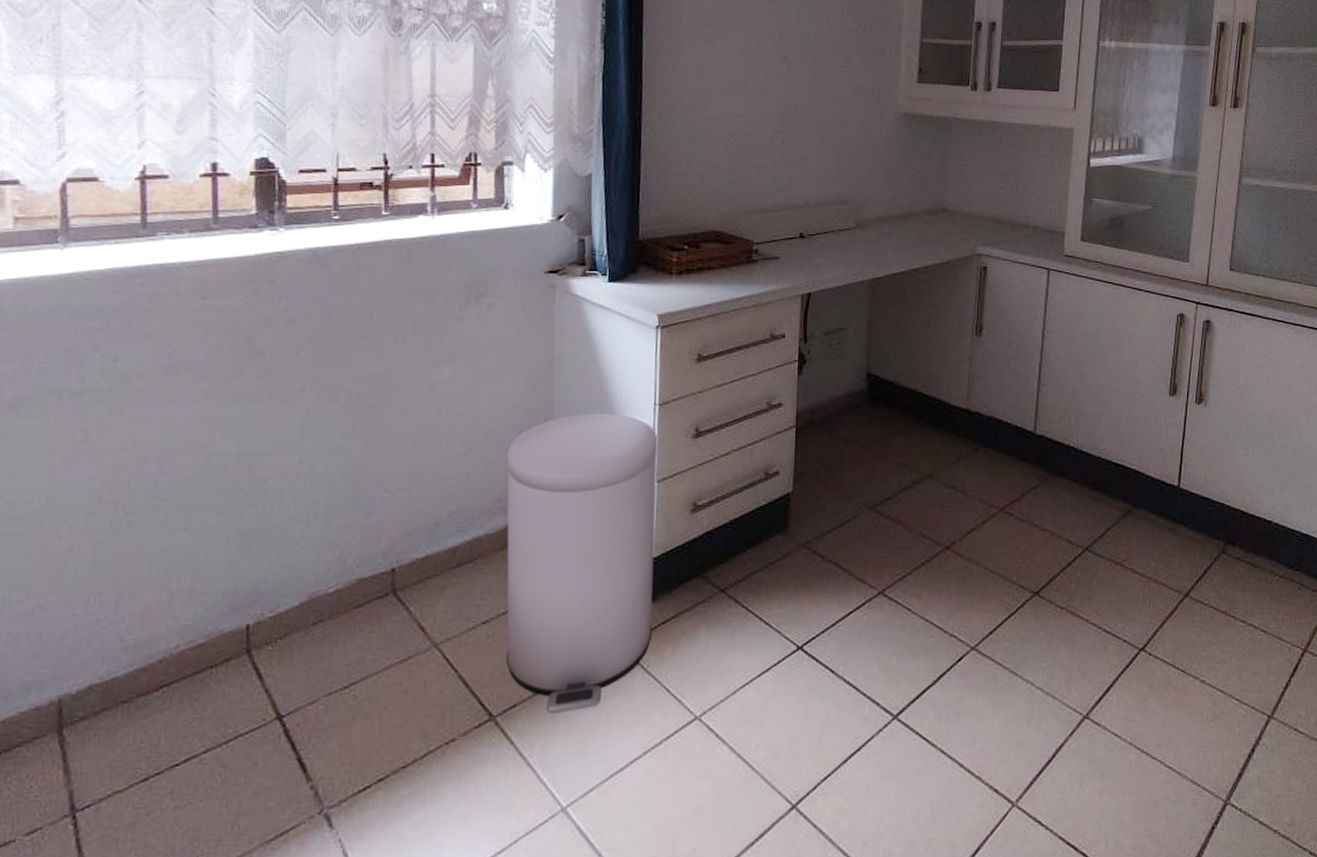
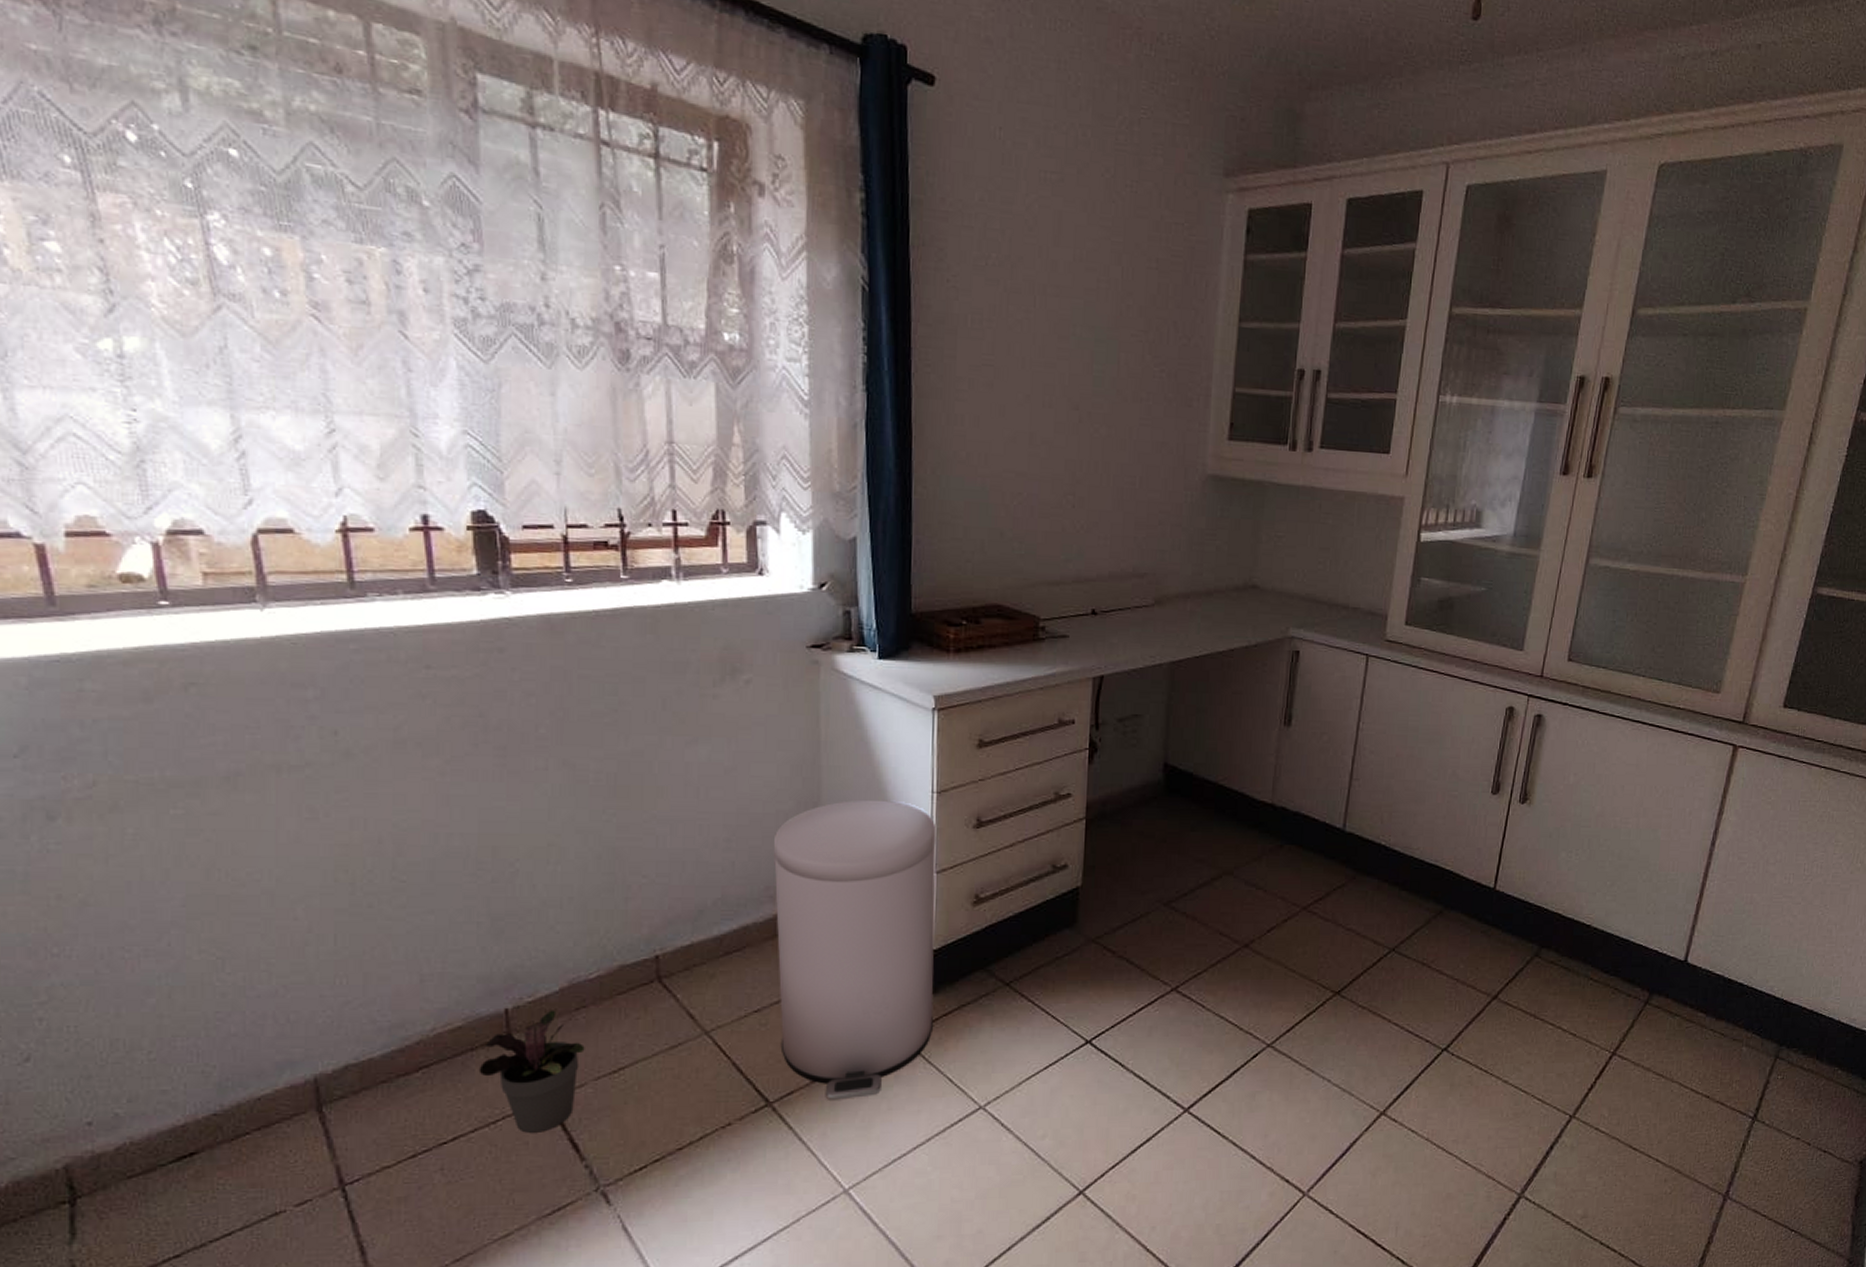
potted plant: none [216,625,319,753] -> present [478,1010,585,1133]

